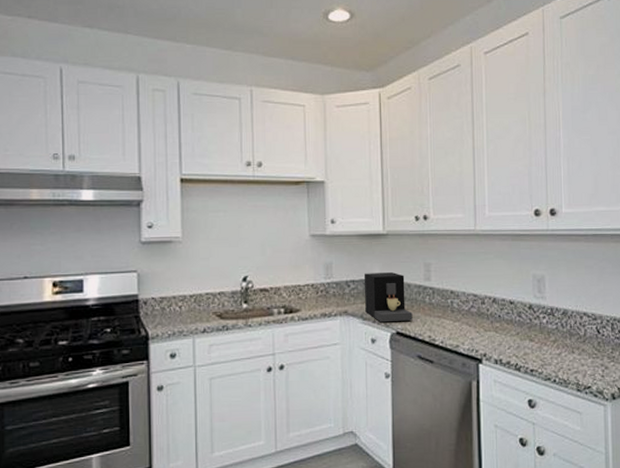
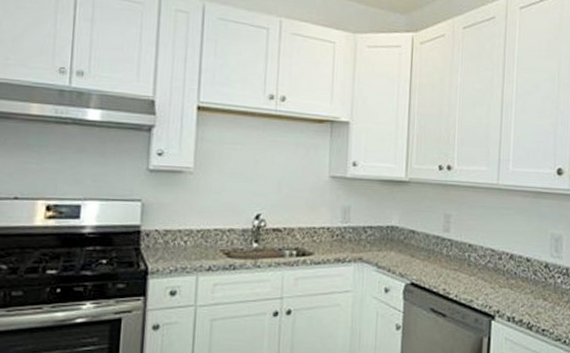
coffee maker: present [363,272,413,323] -> none [381,220,429,272]

